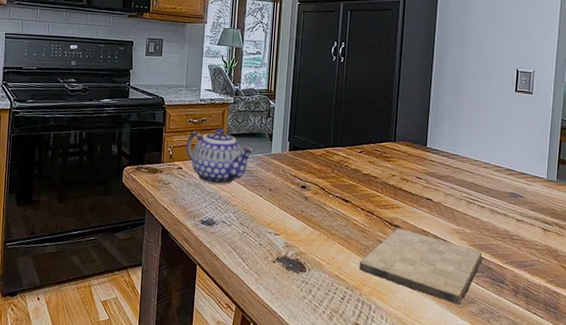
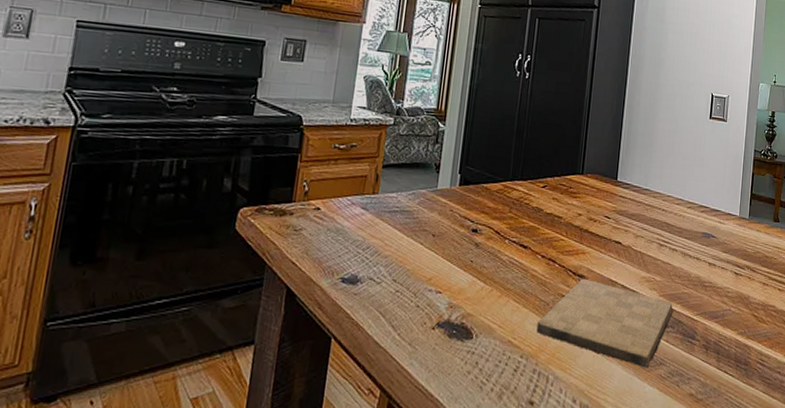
teapot: present [186,128,255,185] -> none [327,156,417,230]

